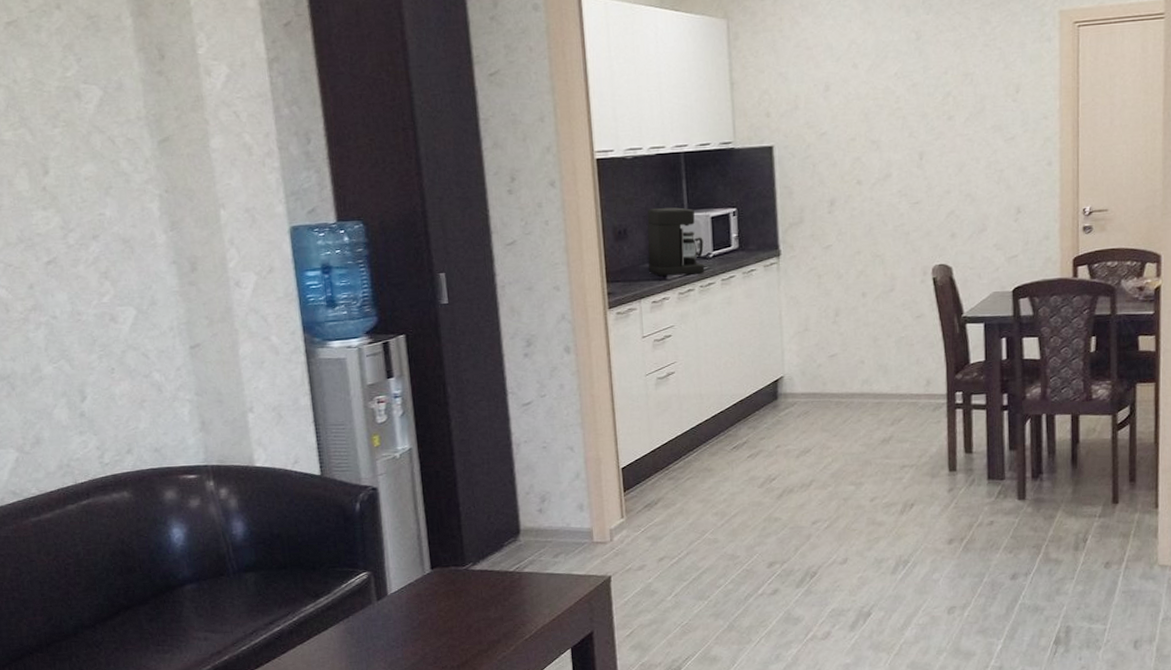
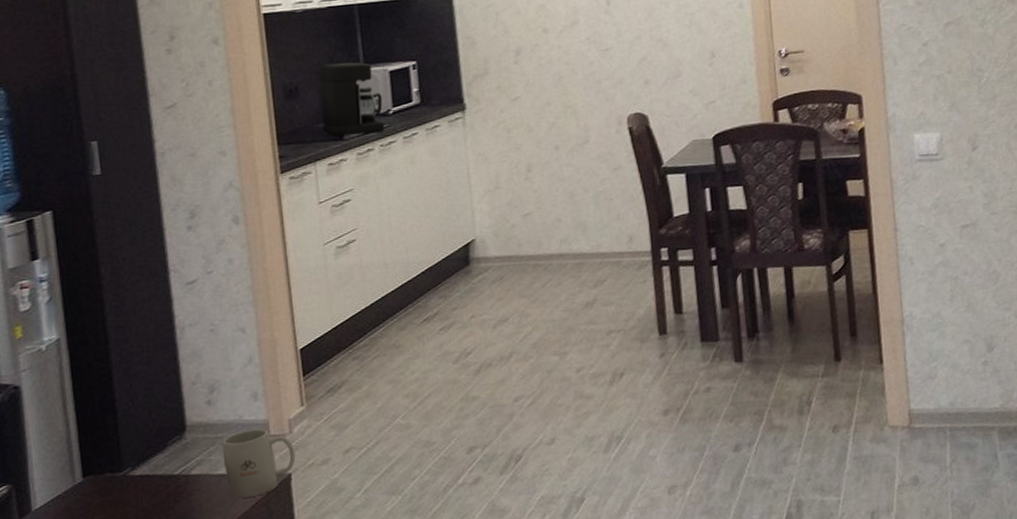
mug: none [551,536,615,595] -> present [222,428,296,499]

